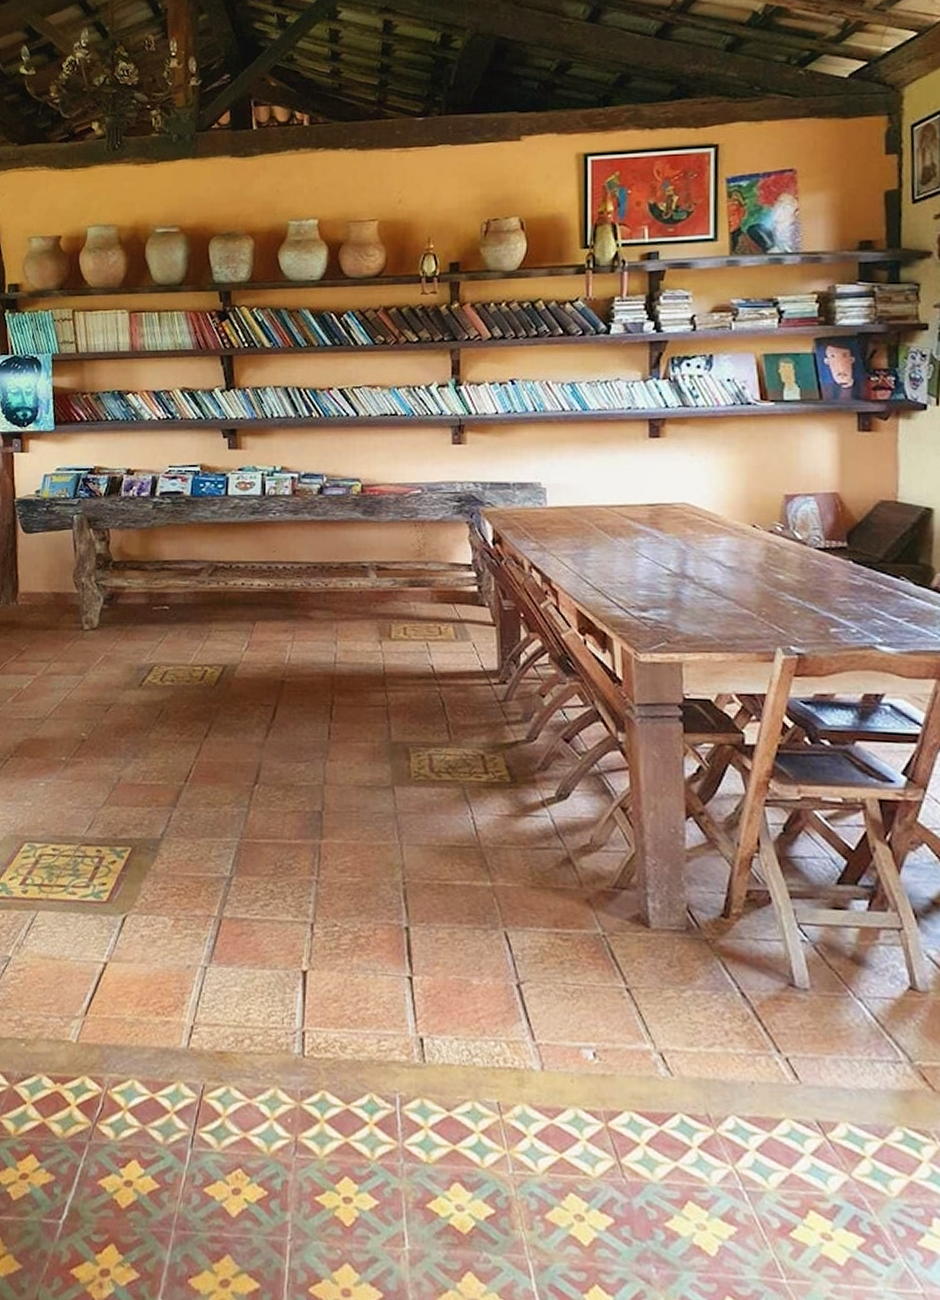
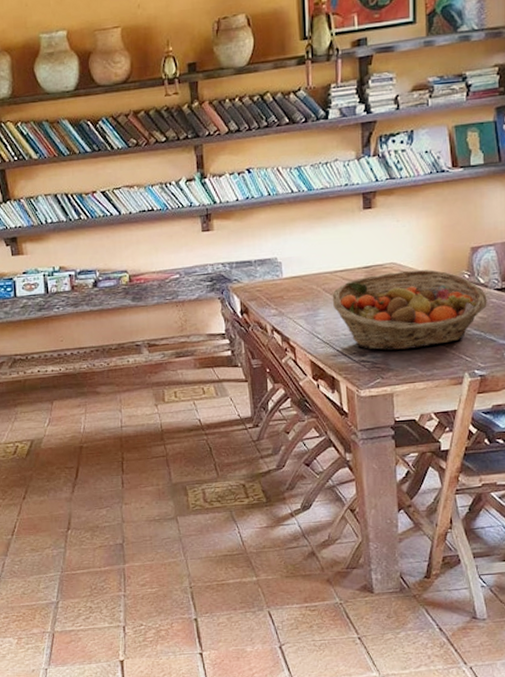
fruit basket: none [607,513,806,610] -> present [332,269,487,351]

